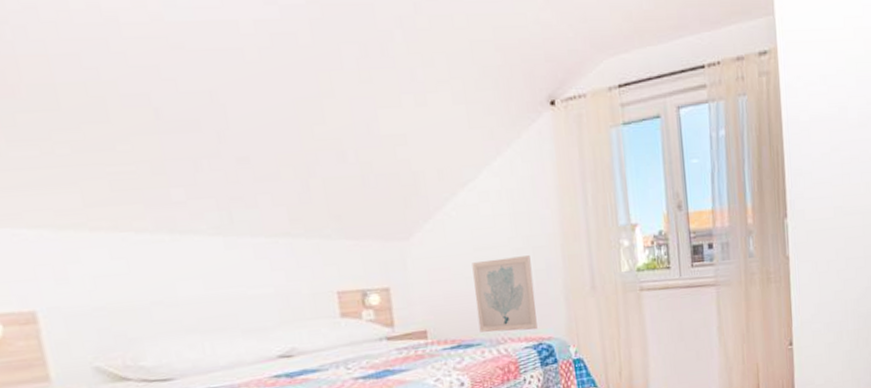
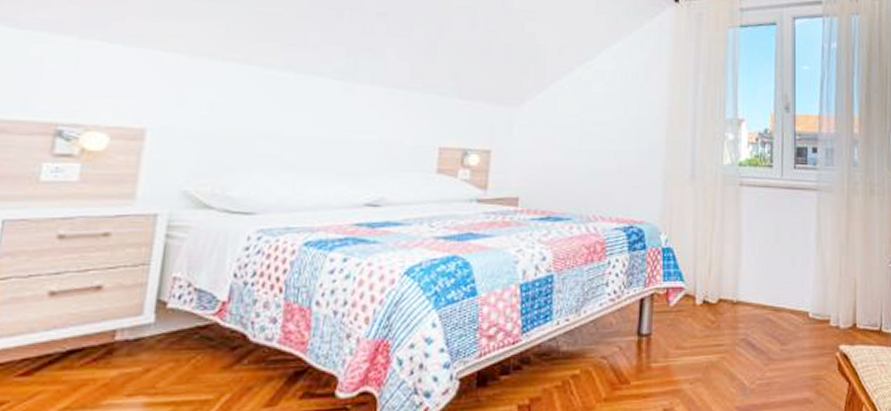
wall art: present [472,255,538,333] -> none [572,135,634,212]

